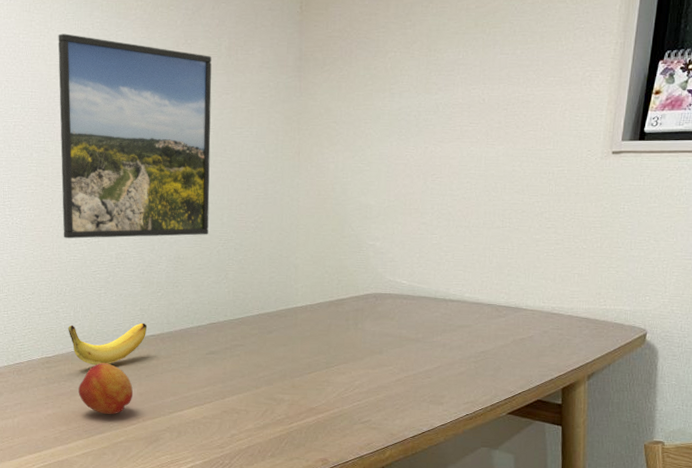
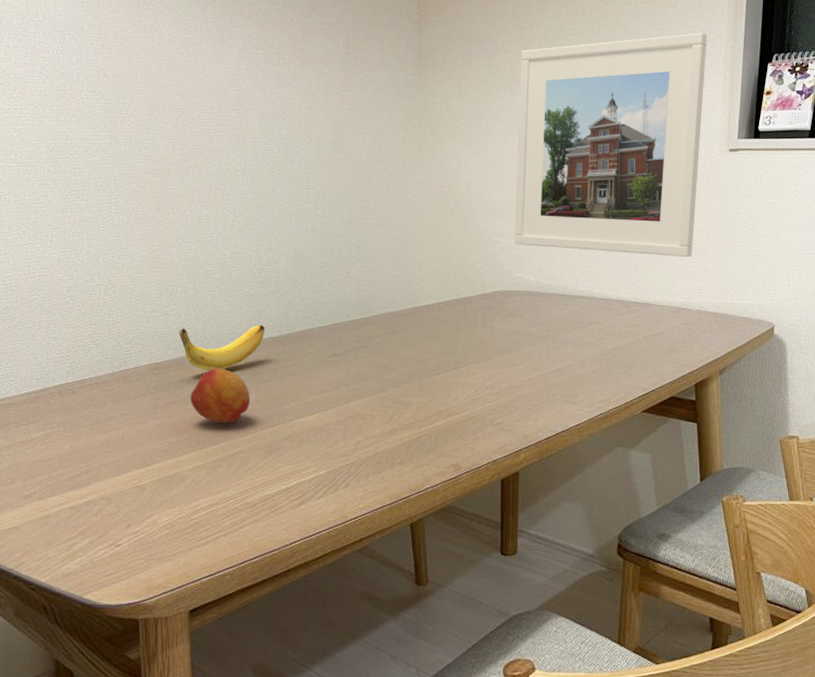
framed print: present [58,33,212,239] -> none [168,29,330,237]
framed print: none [388,29,596,263] -> present [514,33,707,258]

